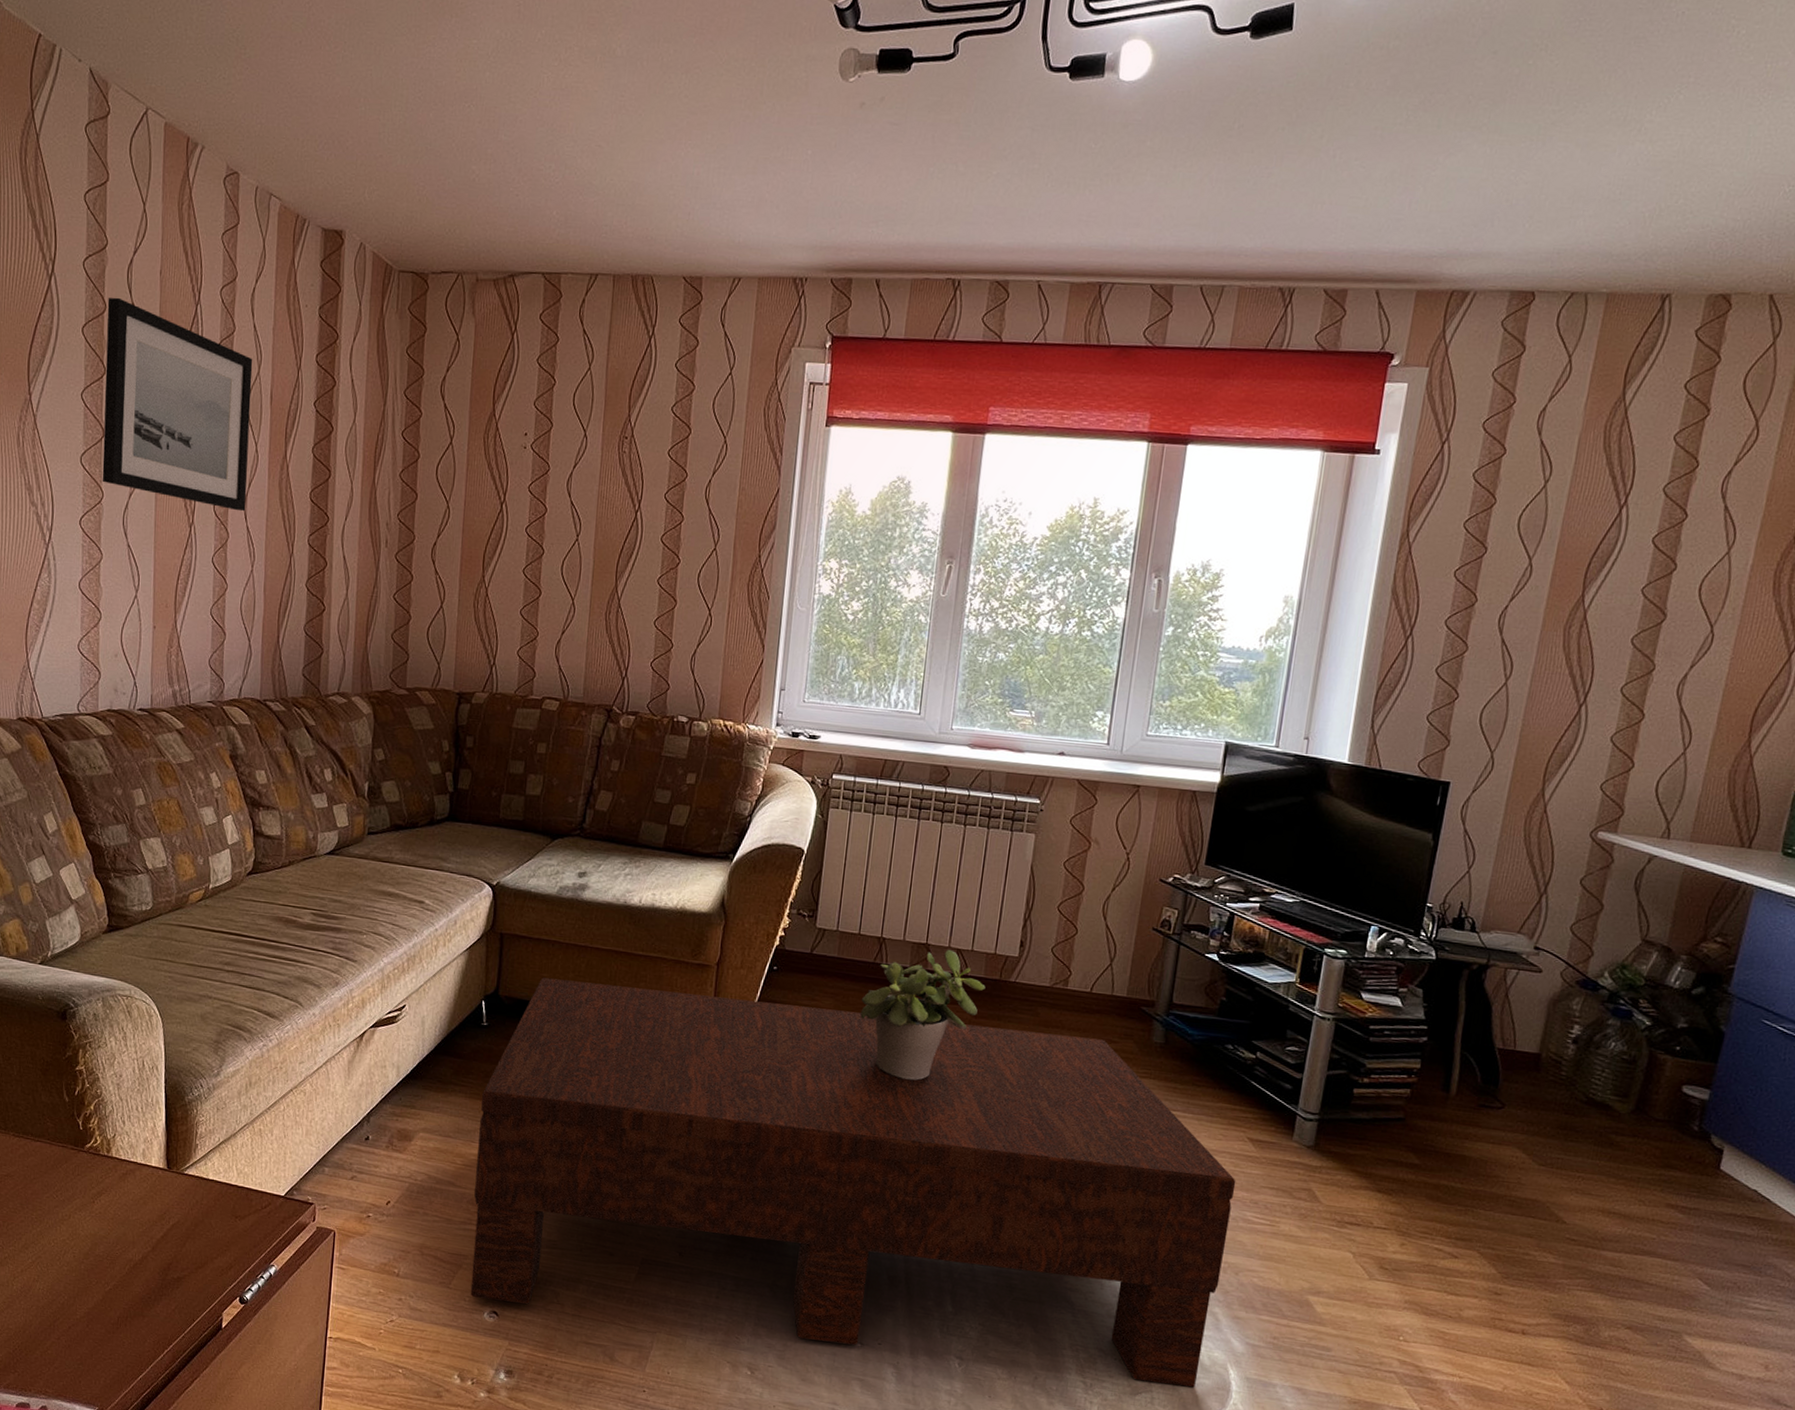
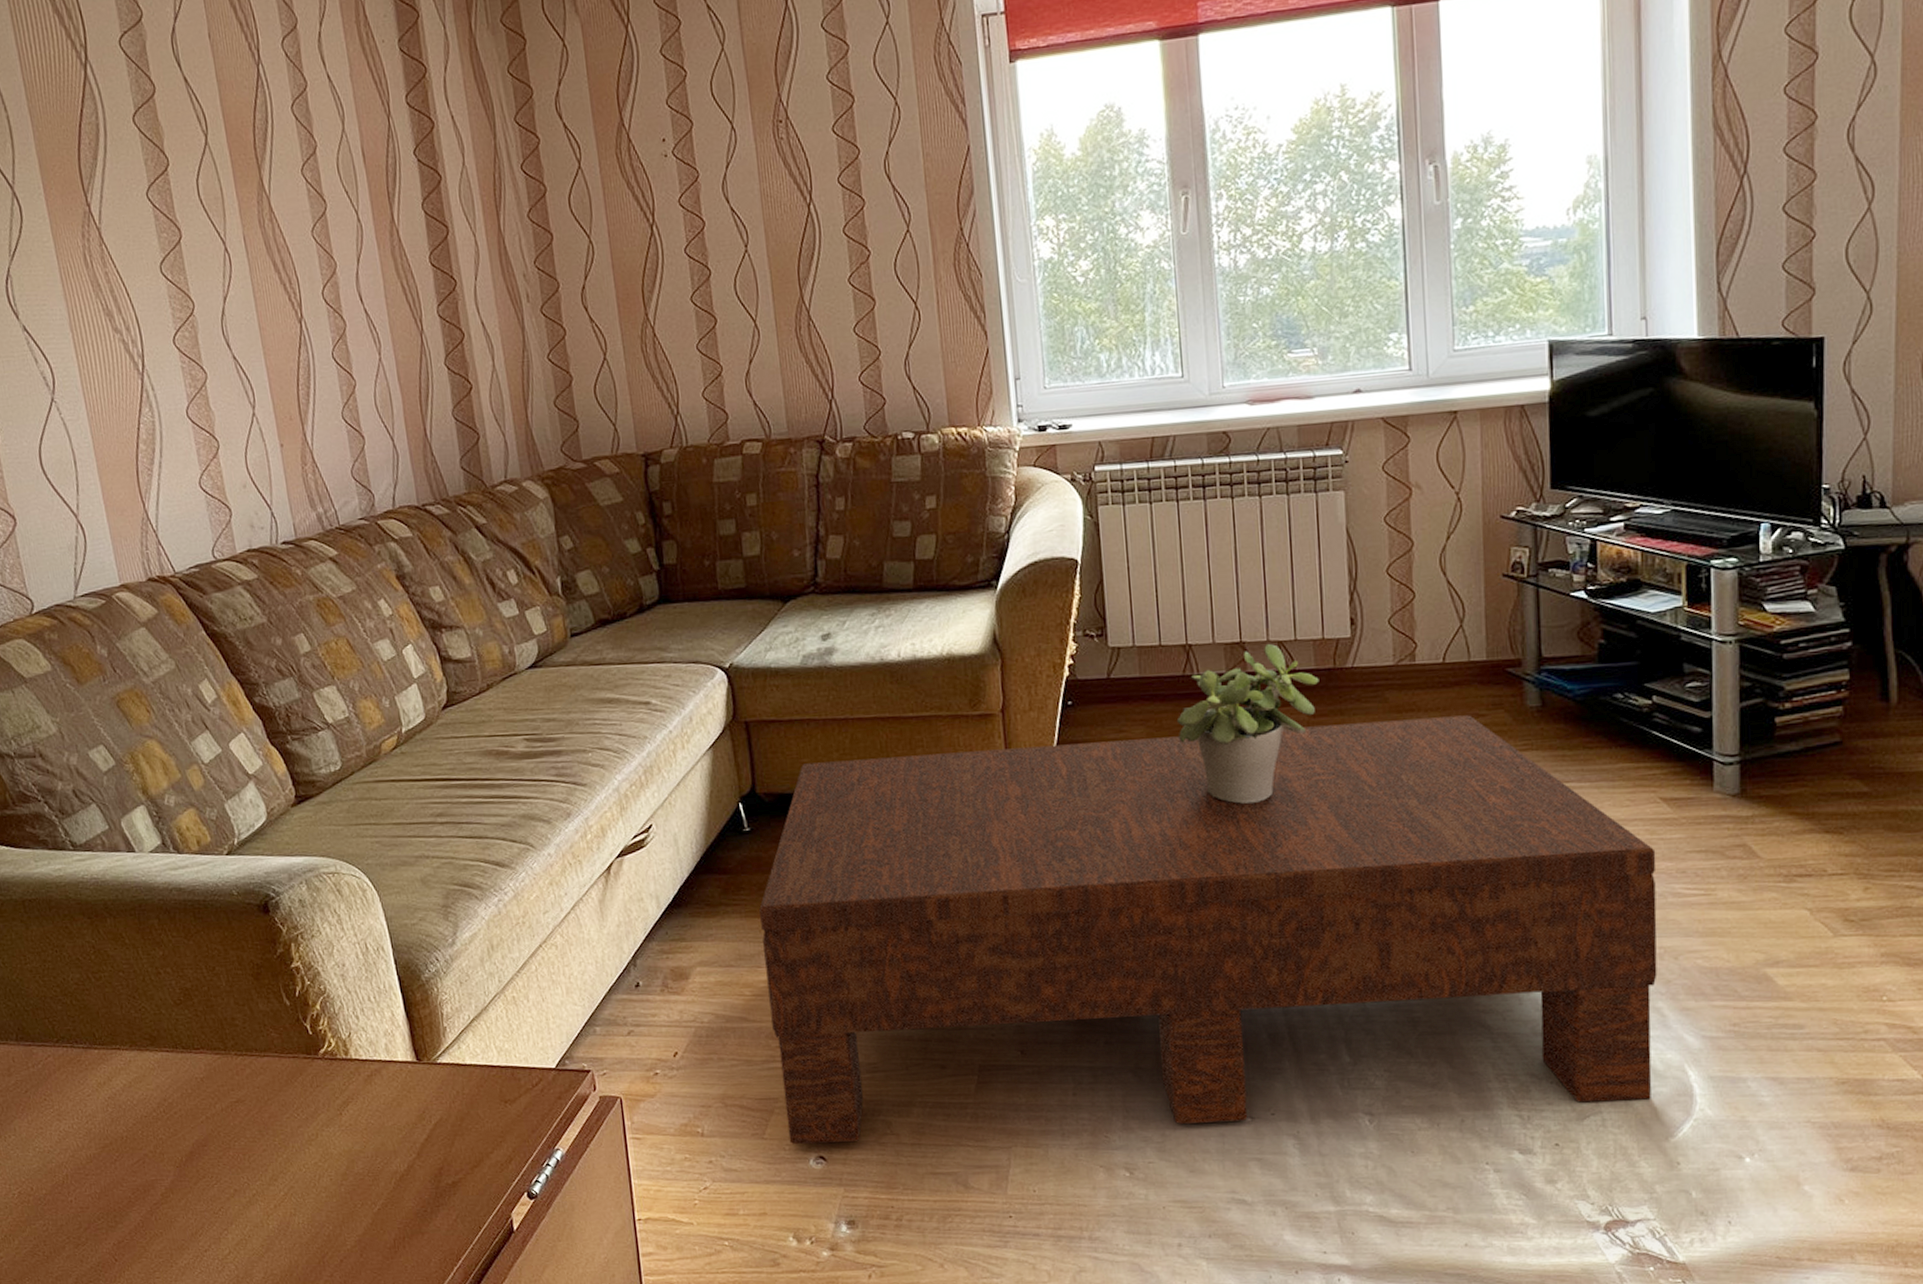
wall art: present [102,297,253,512] -> none [155,74,360,294]

